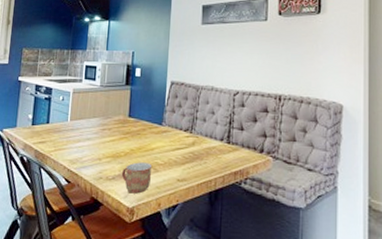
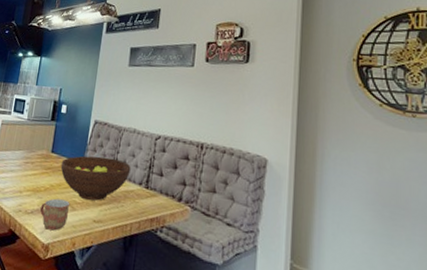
fruit bowl: none [139,116,211,161] -> present [60,155,131,201]

